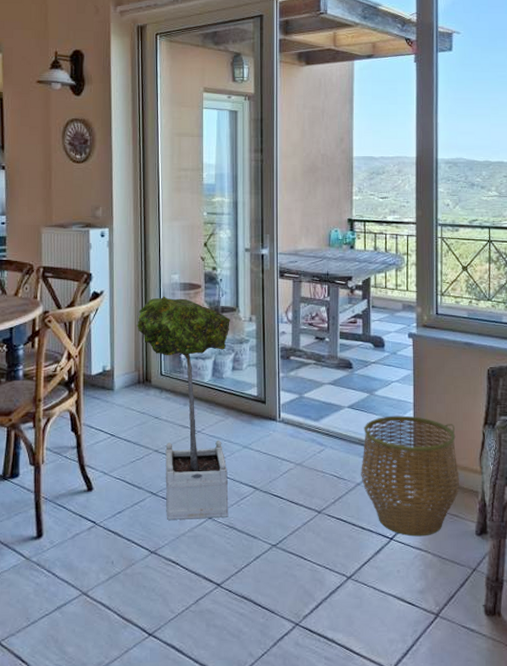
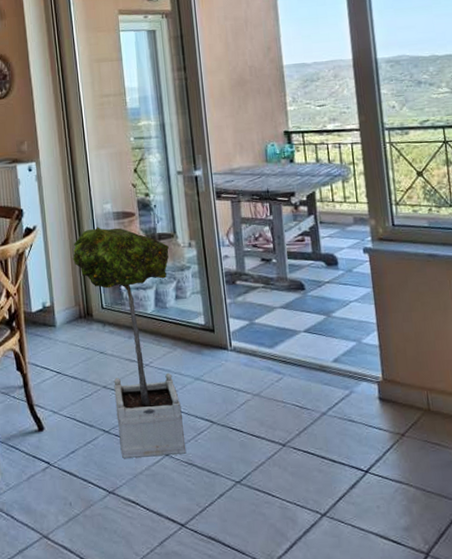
basket: present [361,415,460,537] -> none [323,337,440,469]

